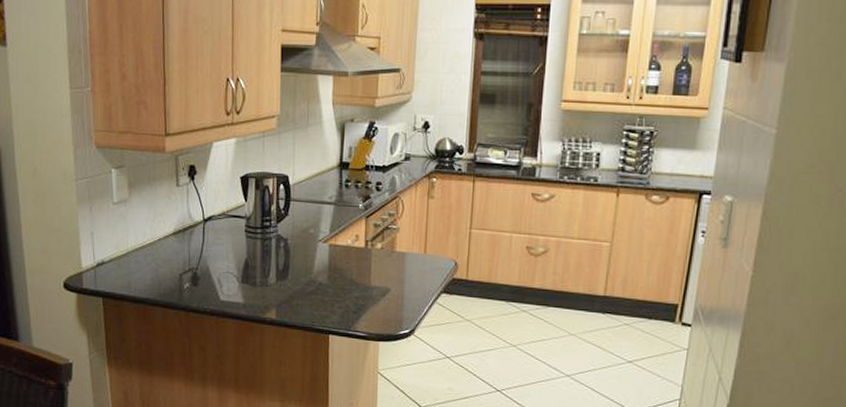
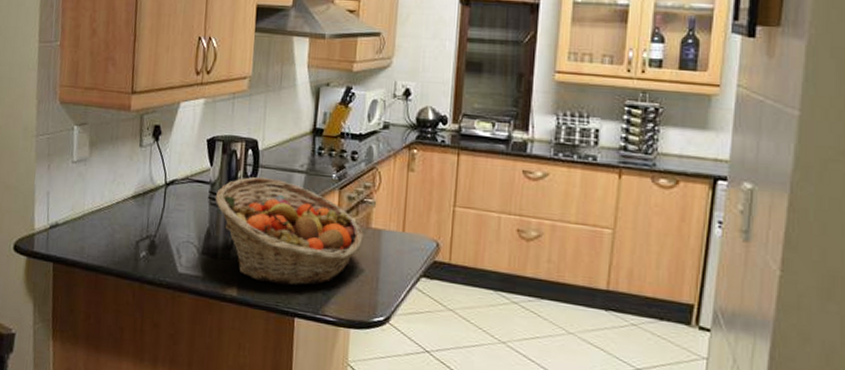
fruit basket: none [251,209,390,307] -> present [215,176,364,286]

